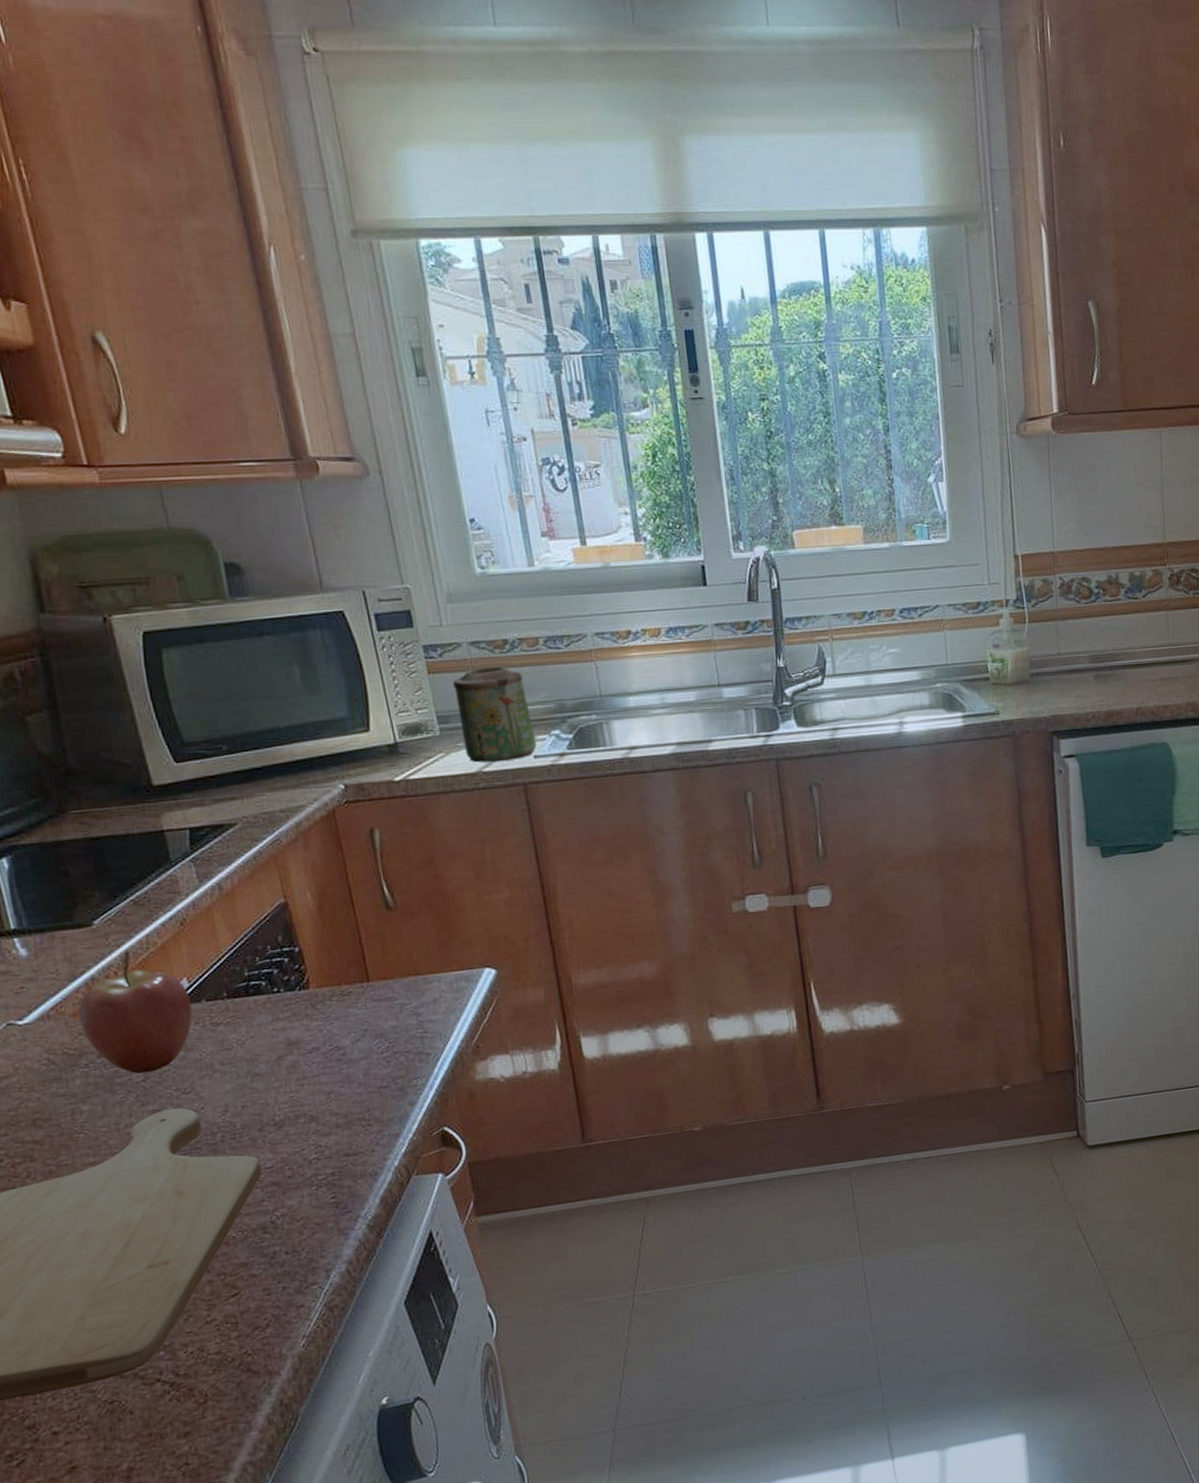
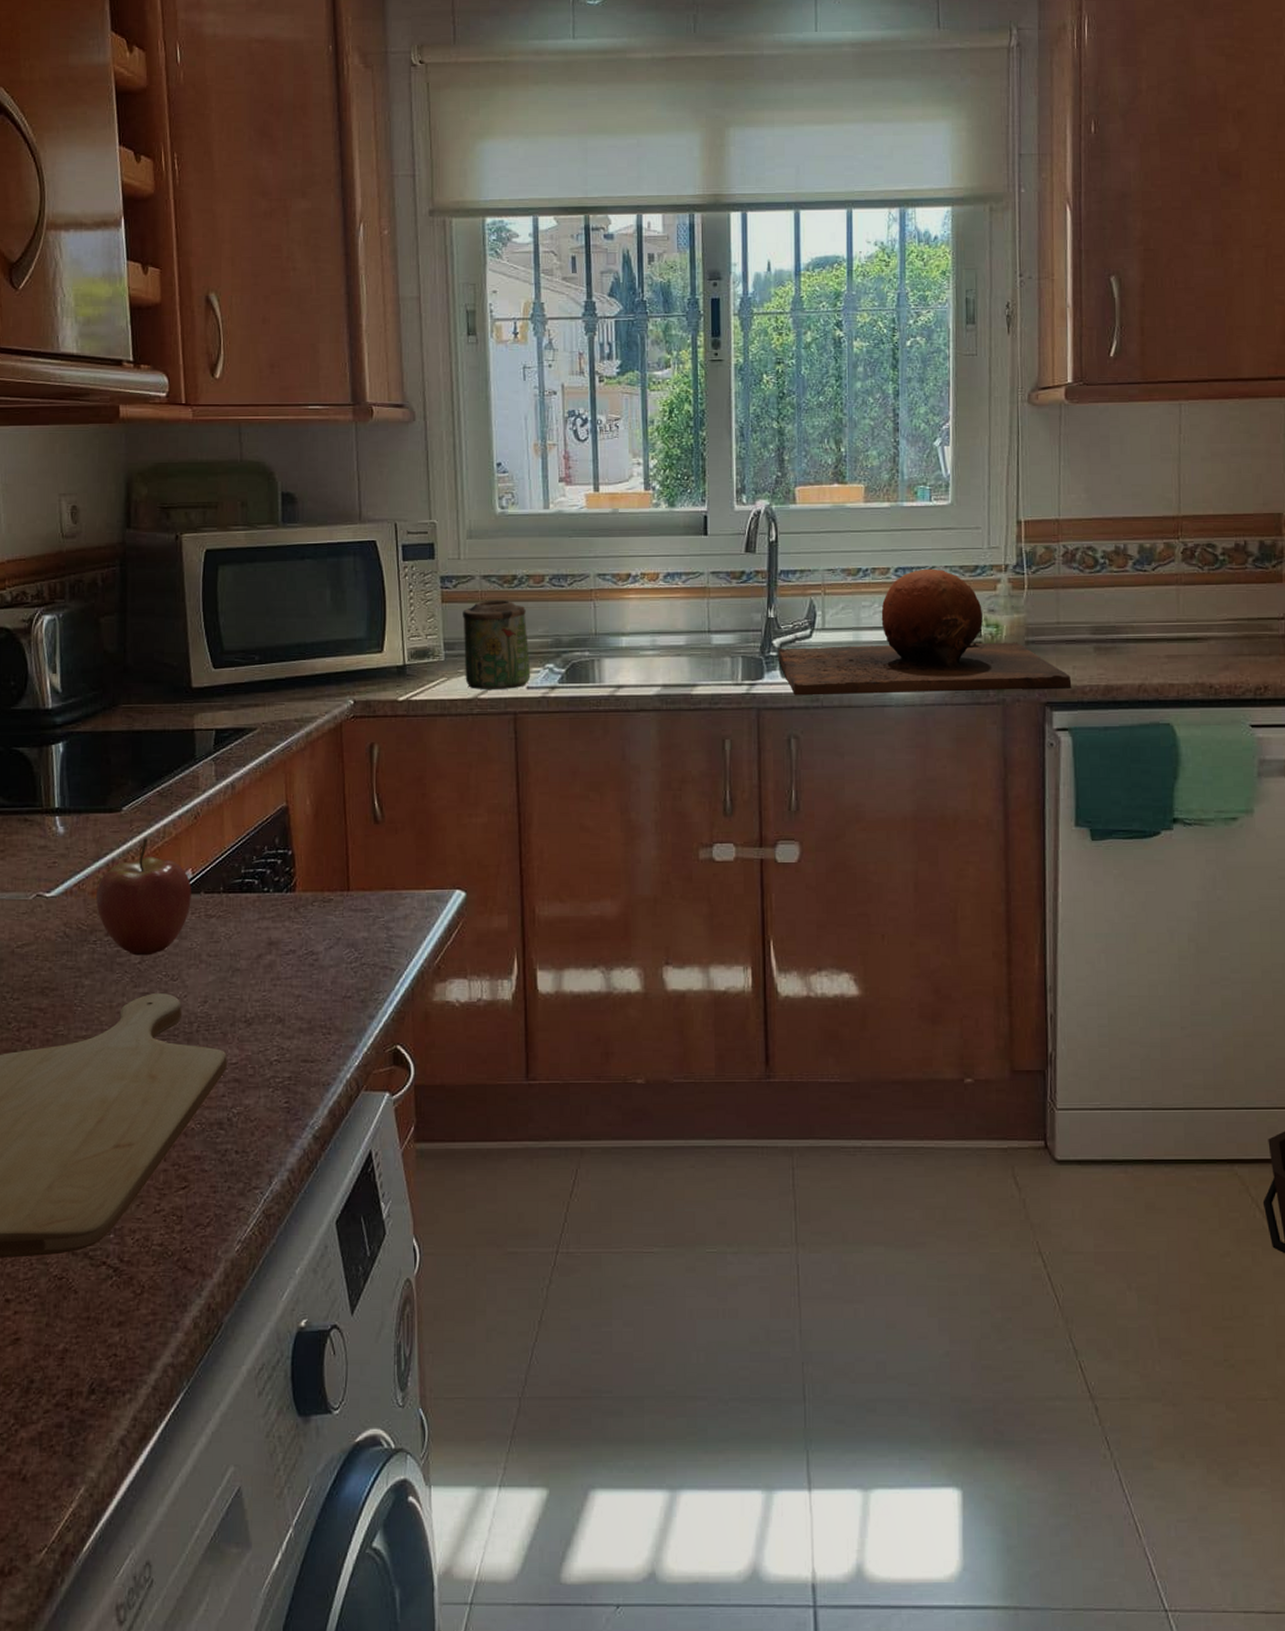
chopping board: none [791,607,1076,744] -> present [778,568,1072,696]

